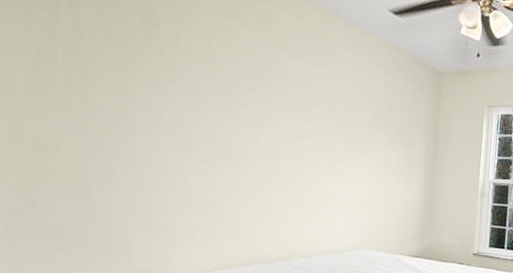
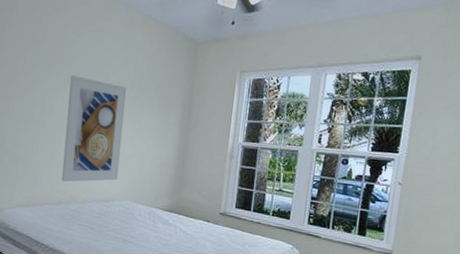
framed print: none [276,103,360,234] -> present [61,75,127,182]

